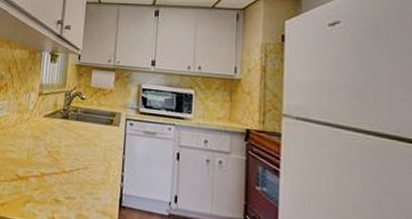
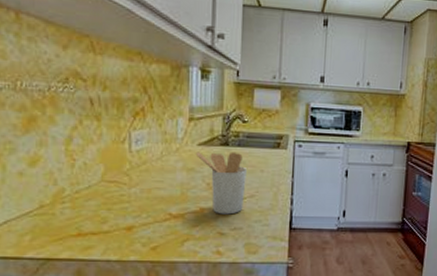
utensil holder: none [41,122,82,183] -> present [195,151,247,215]

